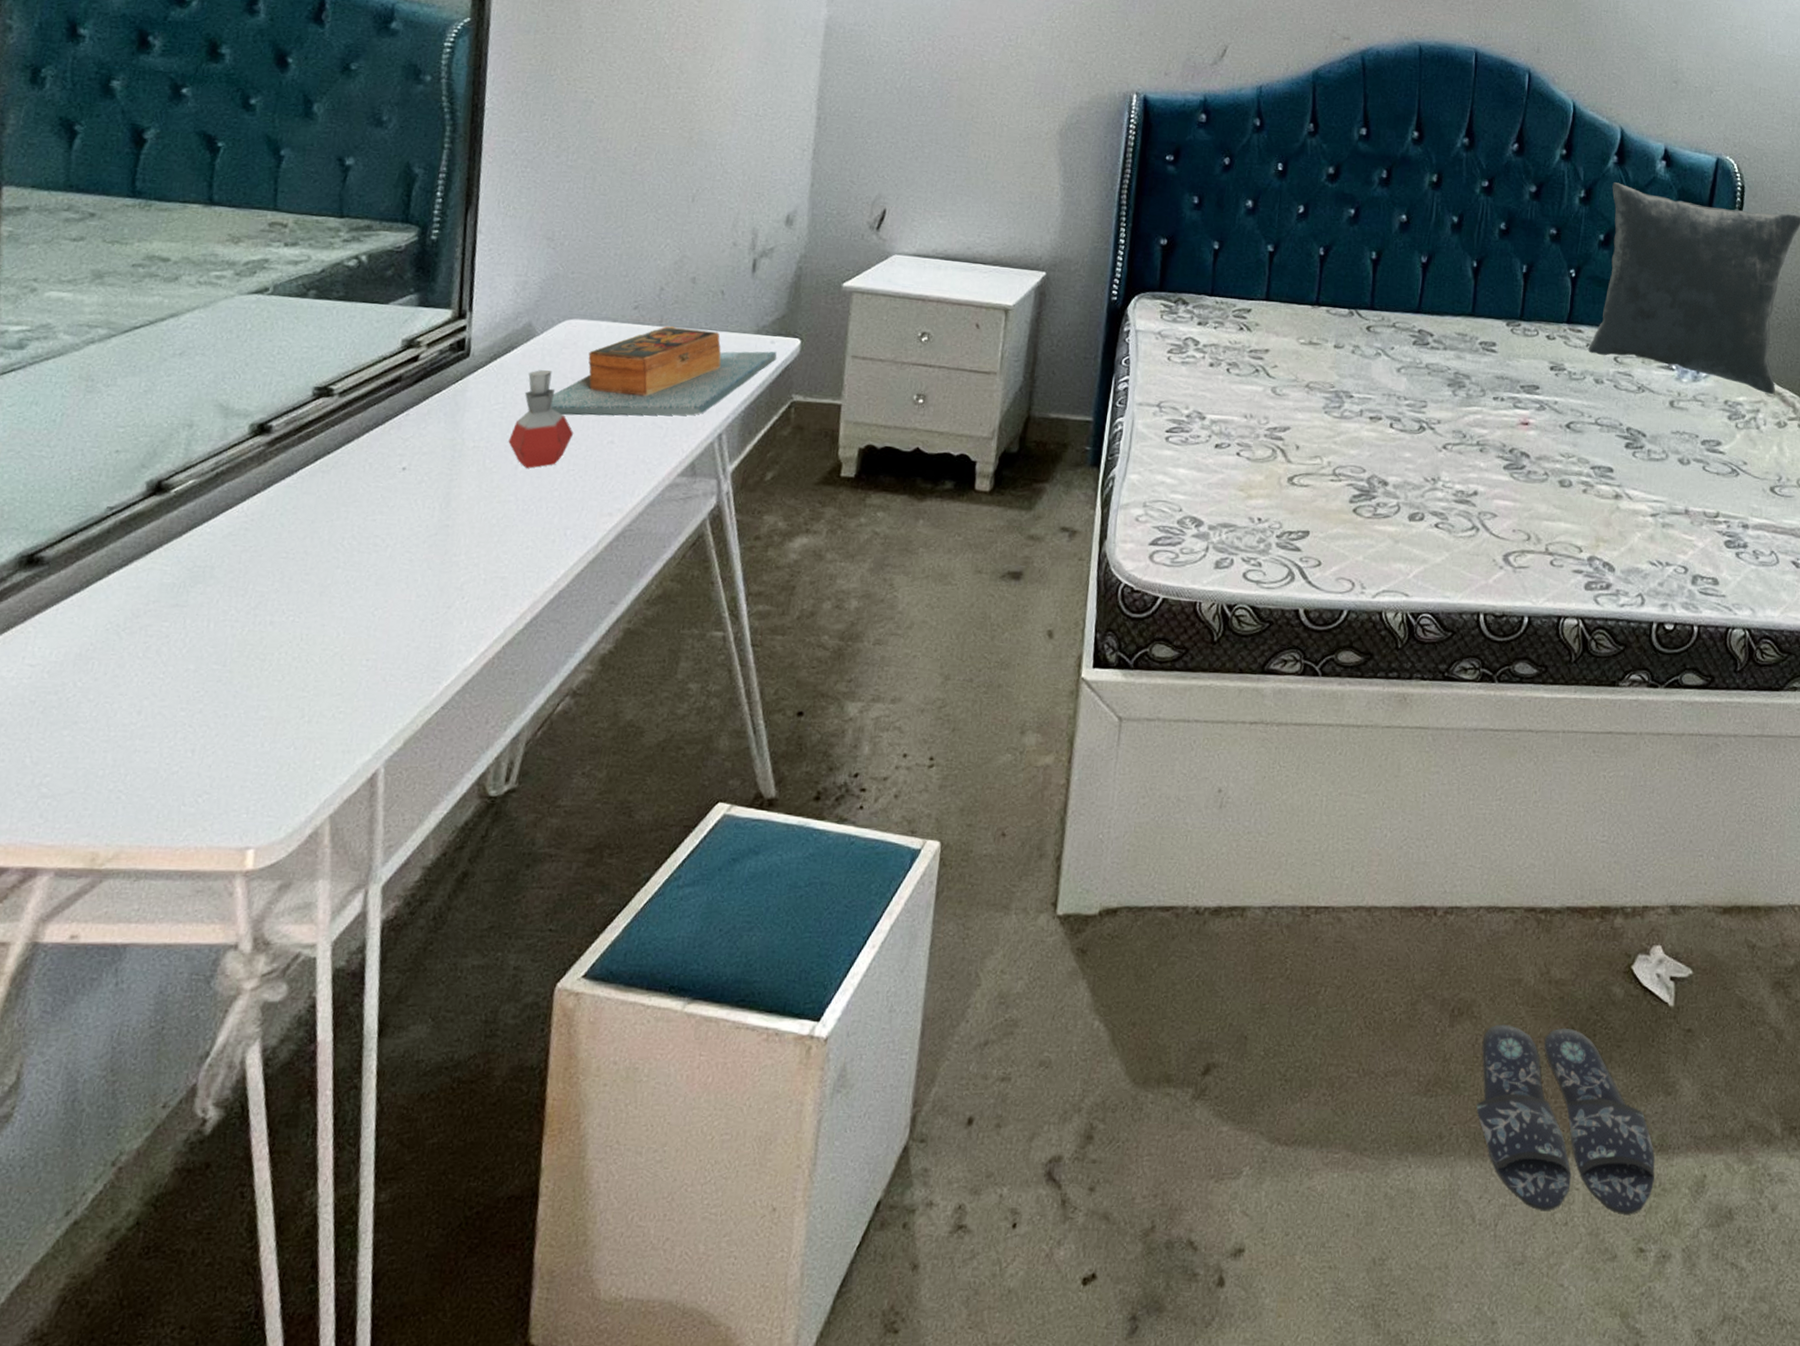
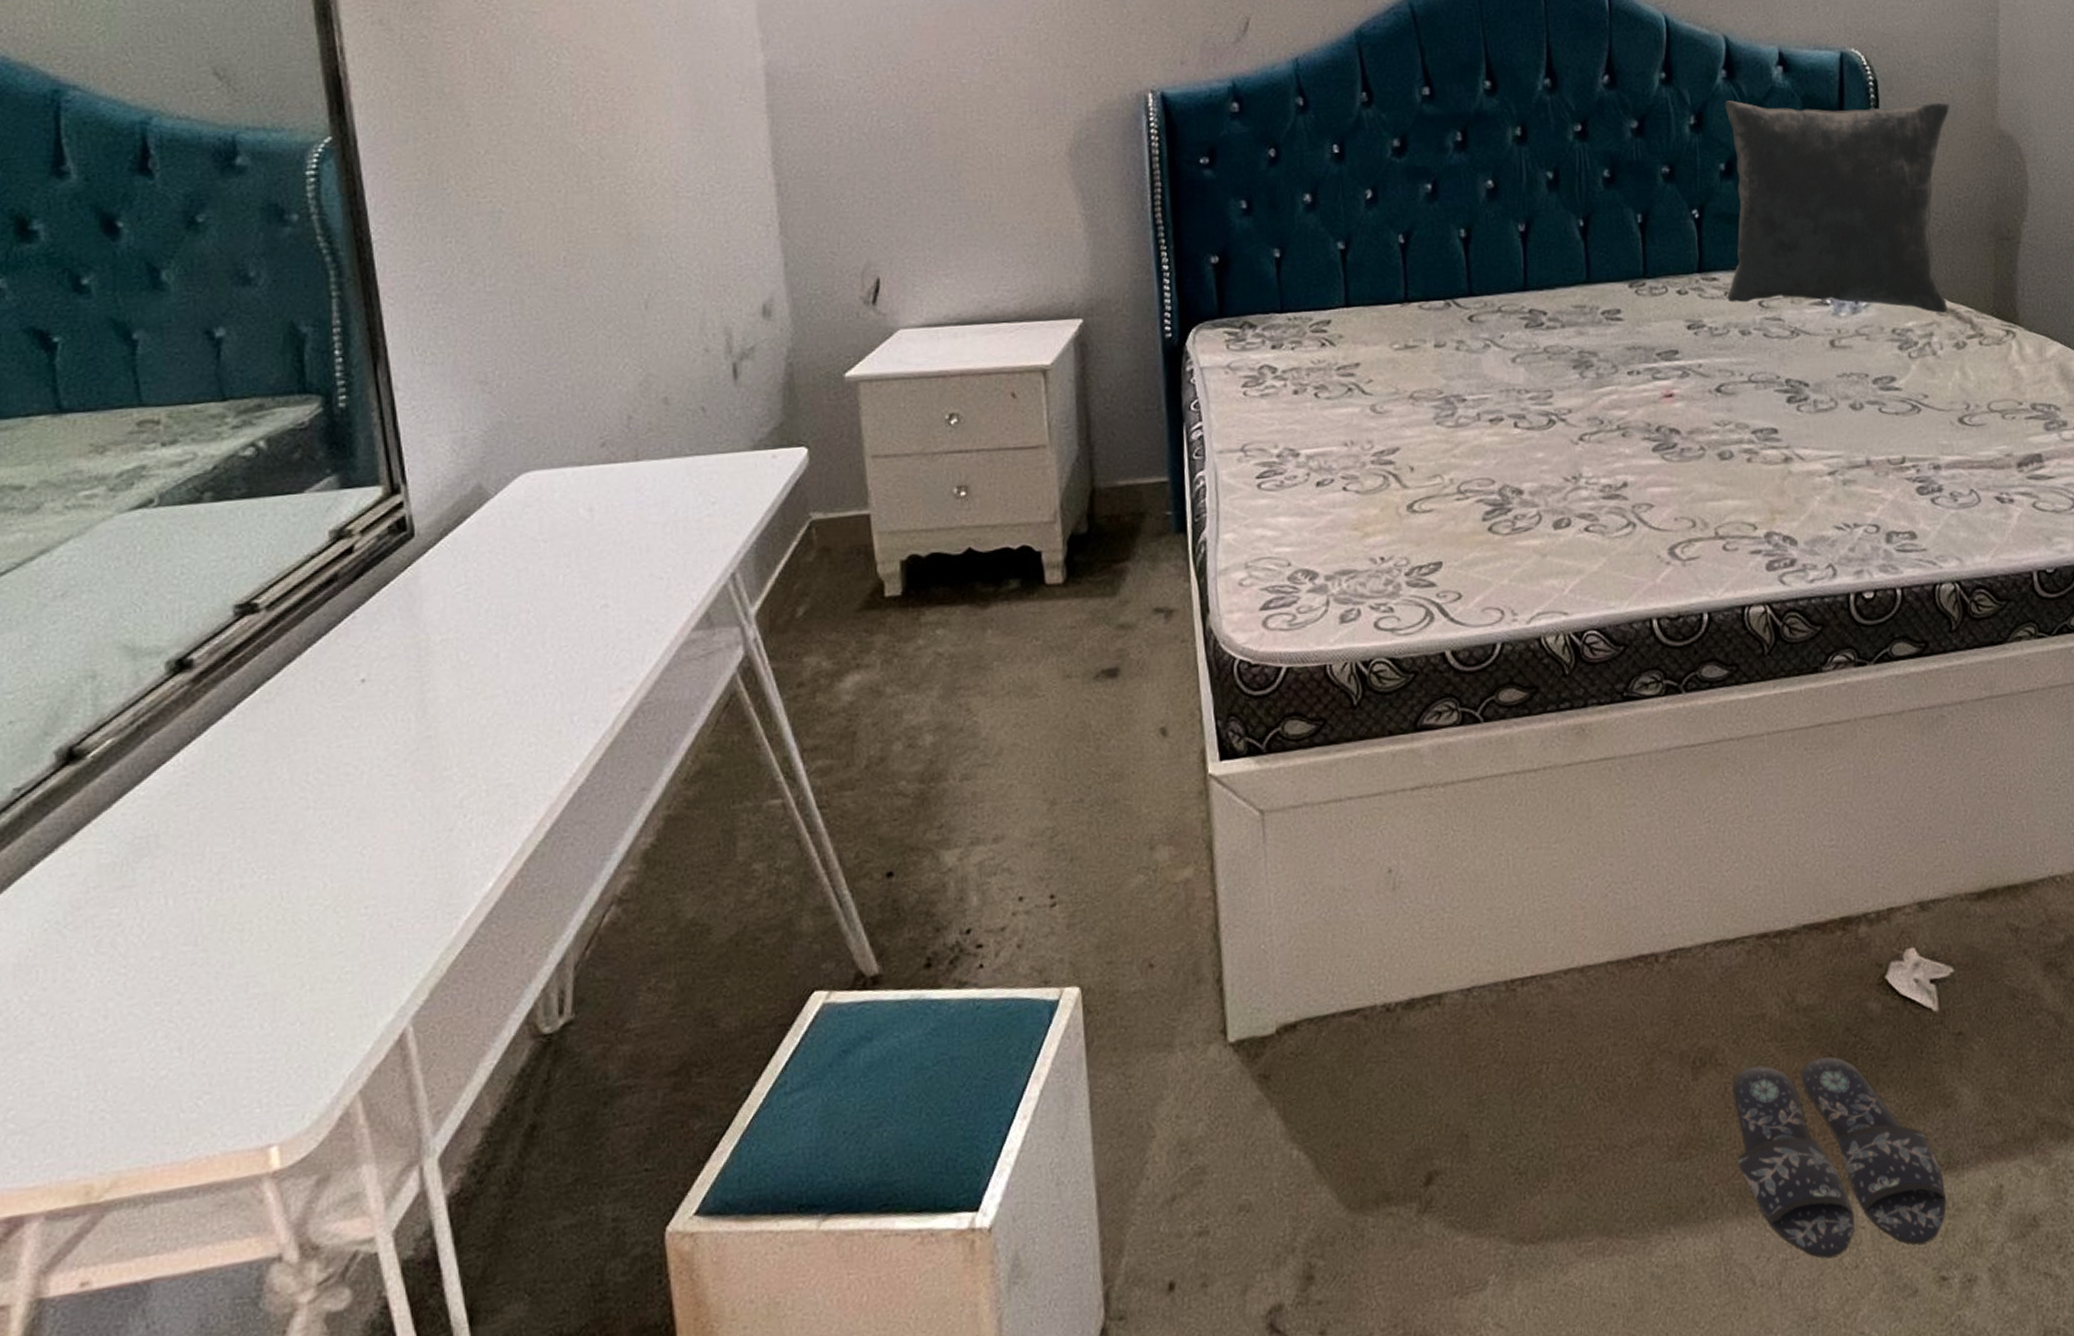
perfume bottle: present [508,370,574,468] -> none [482,536,559,654]
wooden box: present [550,325,777,416] -> none [523,456,783,585]

